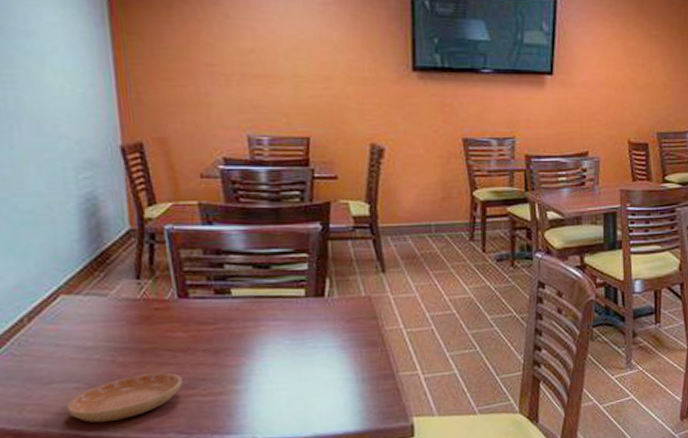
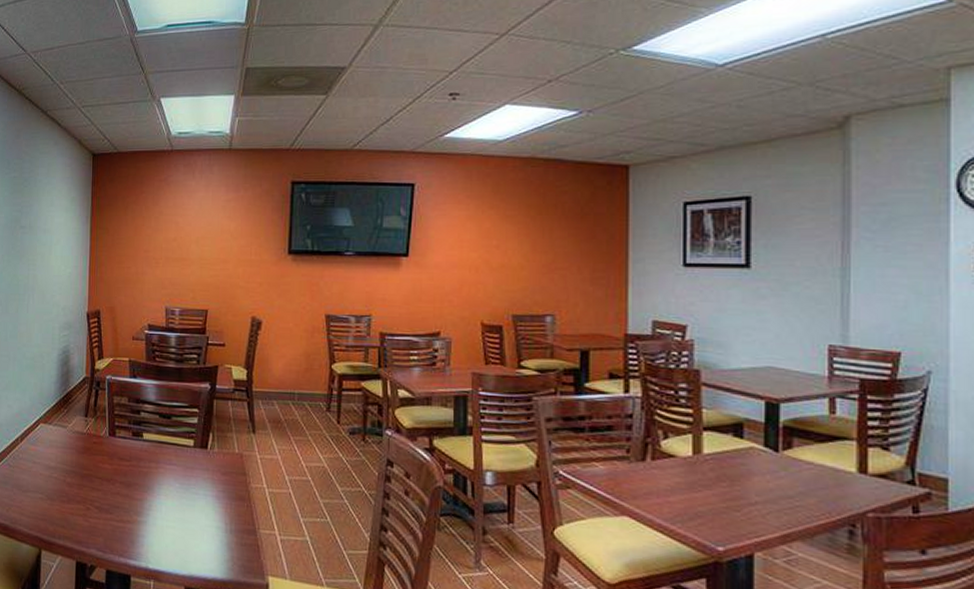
saucer: present [67,372,182,423] -> none [34,495,104,531]

